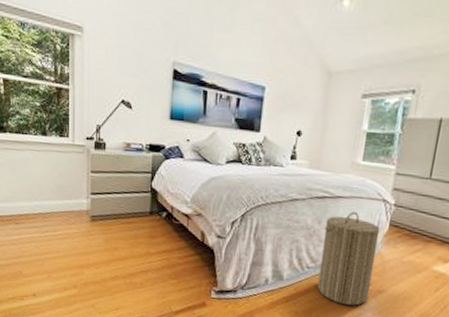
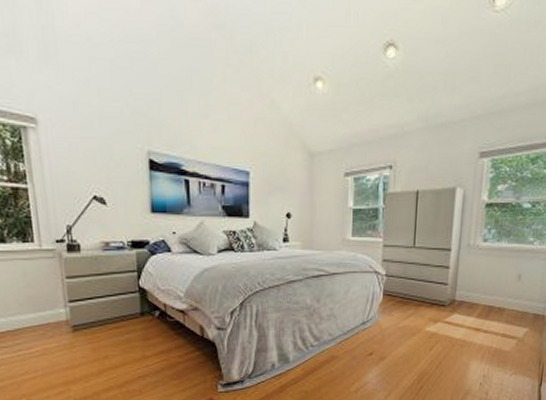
laundry hamper: present [317,211,381,306] -> none [323,286,375,376]

